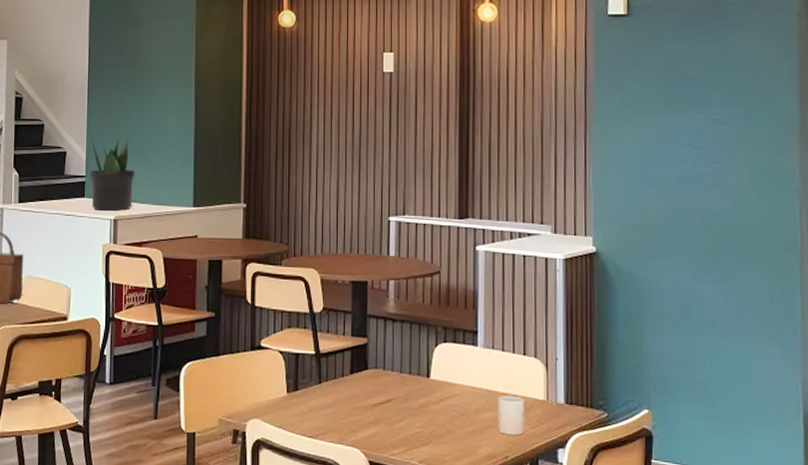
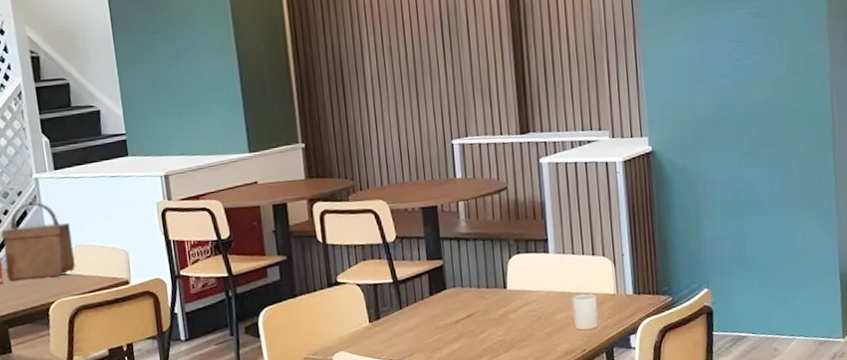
planter: present [90,139,134,211] -> none [125,91,183,168]

